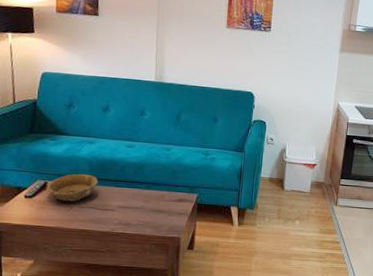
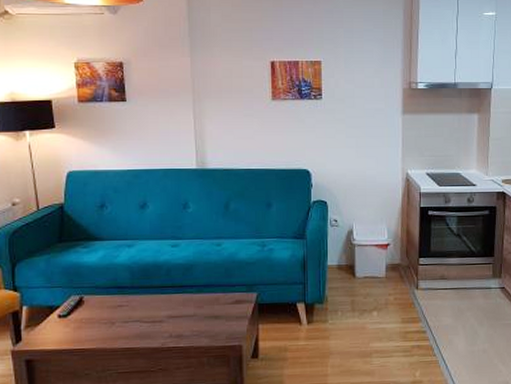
decorative bowl: present [47,173,99,202] -> none [83,283,142,318]

